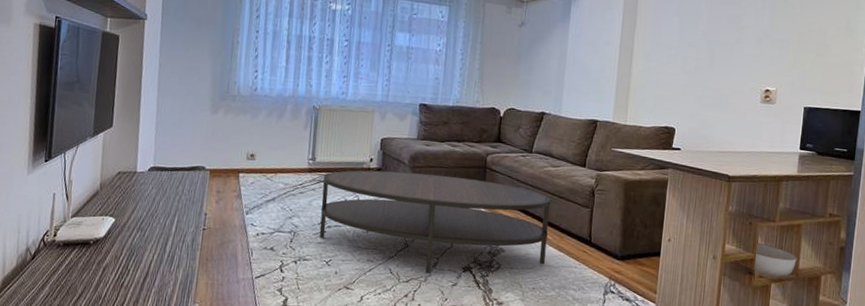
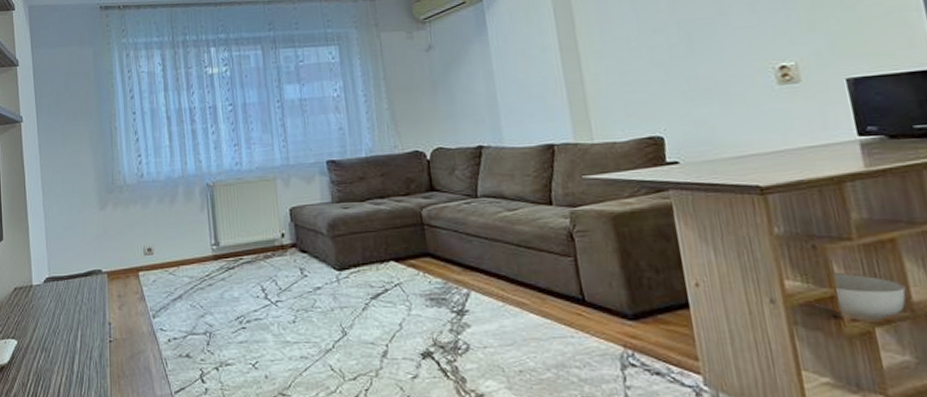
coffee table: present [319,170,551,274] -> none [231,240,529,366]

